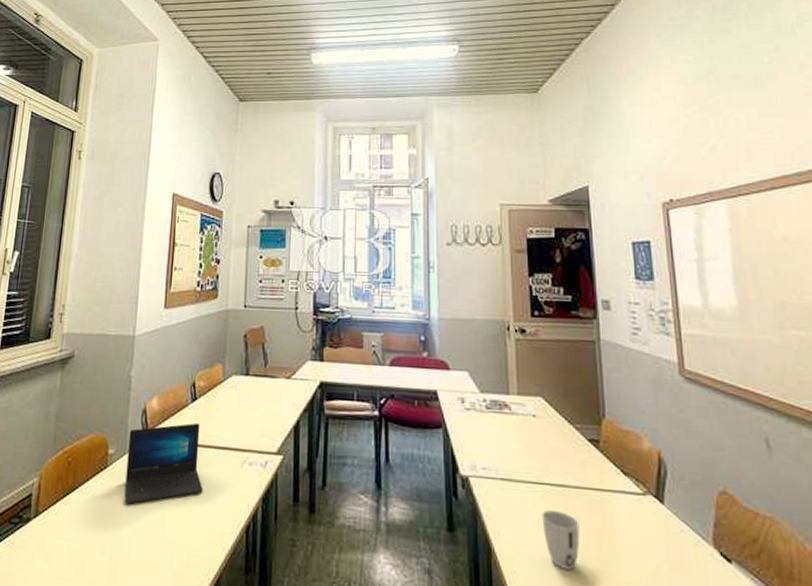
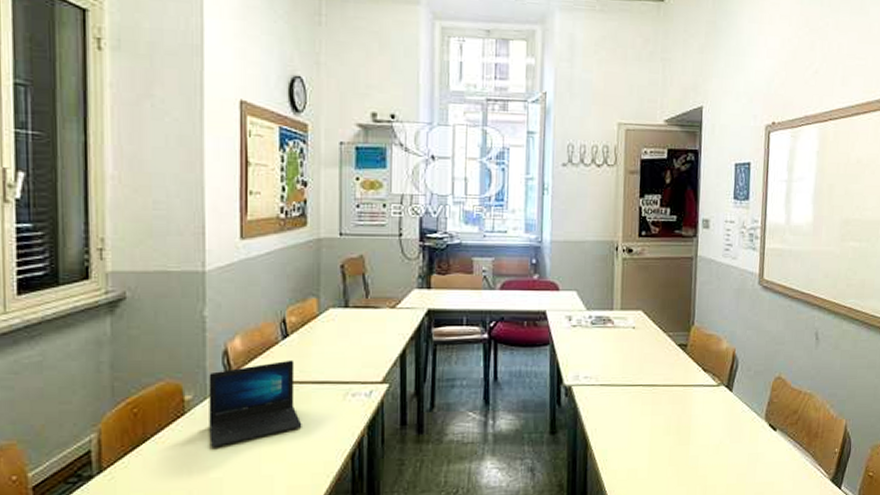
cup: present [541,510,580,570] -> none [633,407,664,452]

